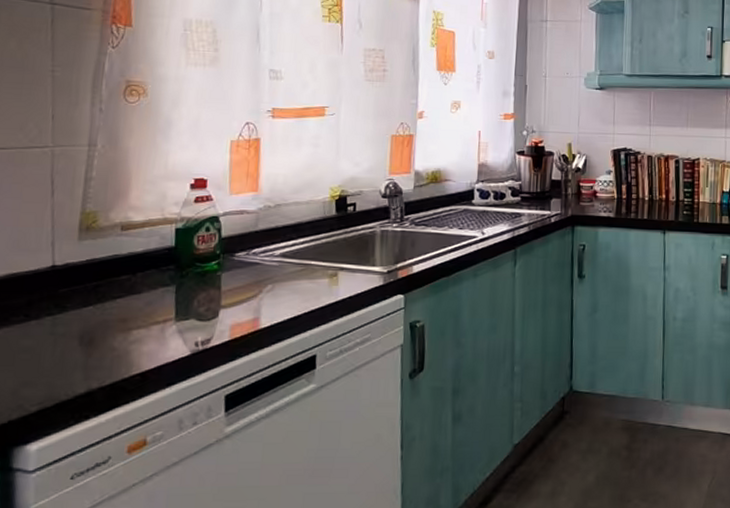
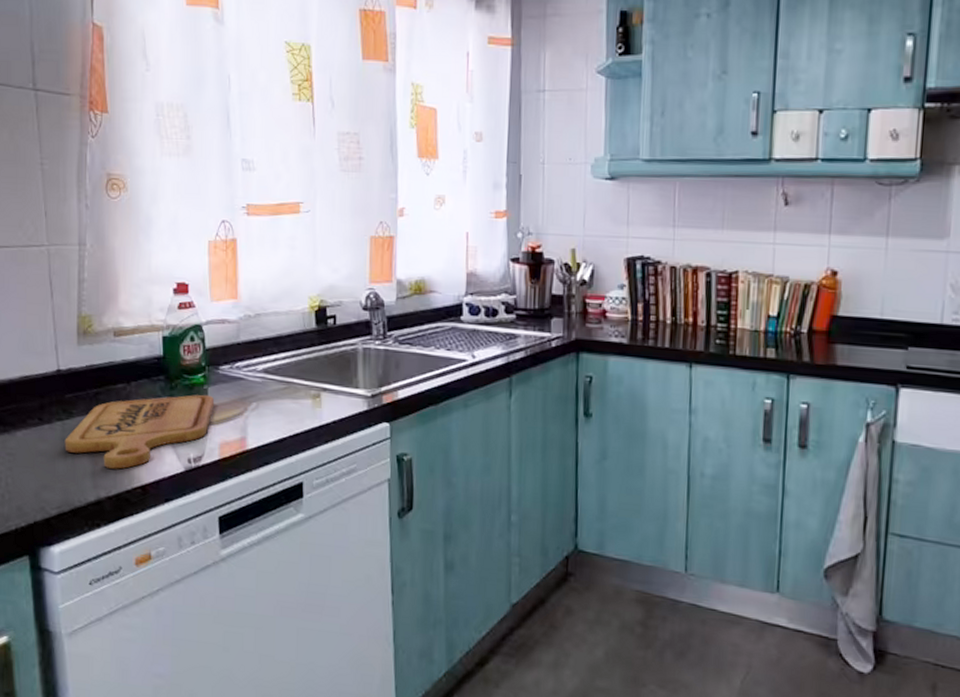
cutting board: none [53,280,228,359] -> present [64,394,215,469]

